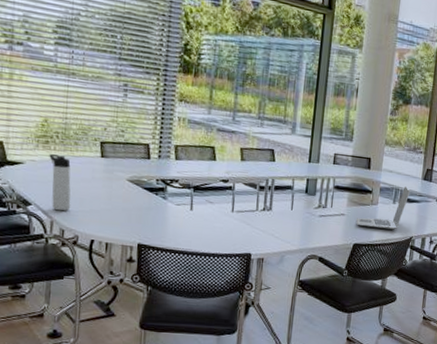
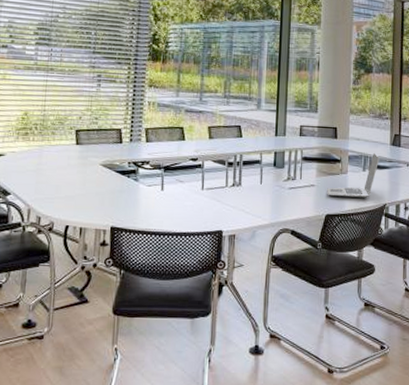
thermos bottle: present [49,154,71,212] -> none [28,145,48,199]

